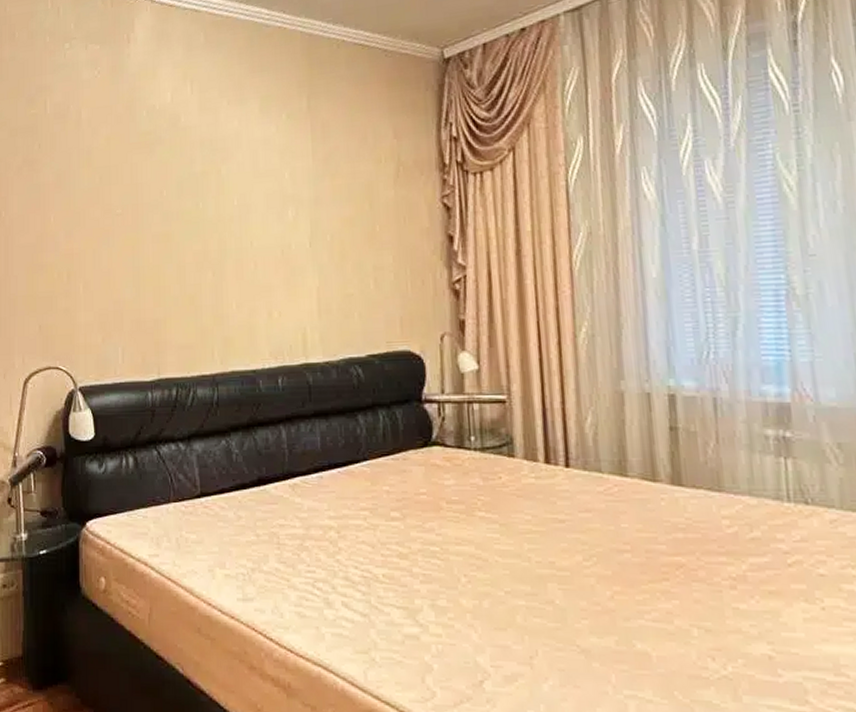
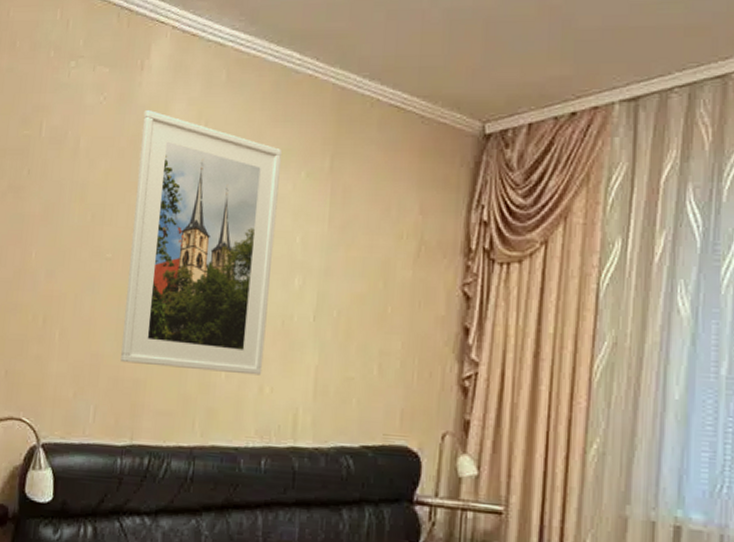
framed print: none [135,77,269,306] -> present [121,110,281,376]

